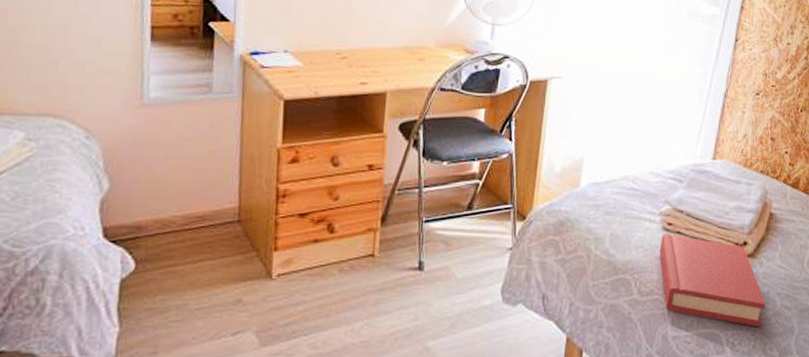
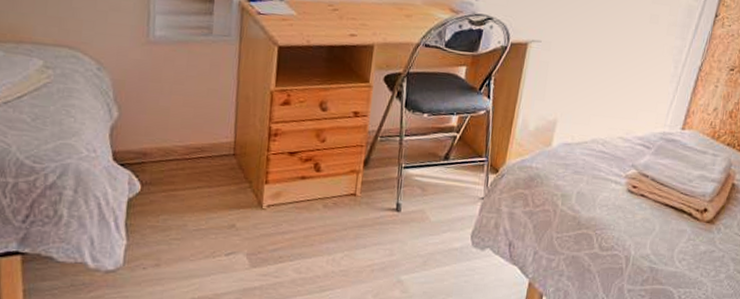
hardback book: present [659,234,766,328] -> none [622,195,720,288]

